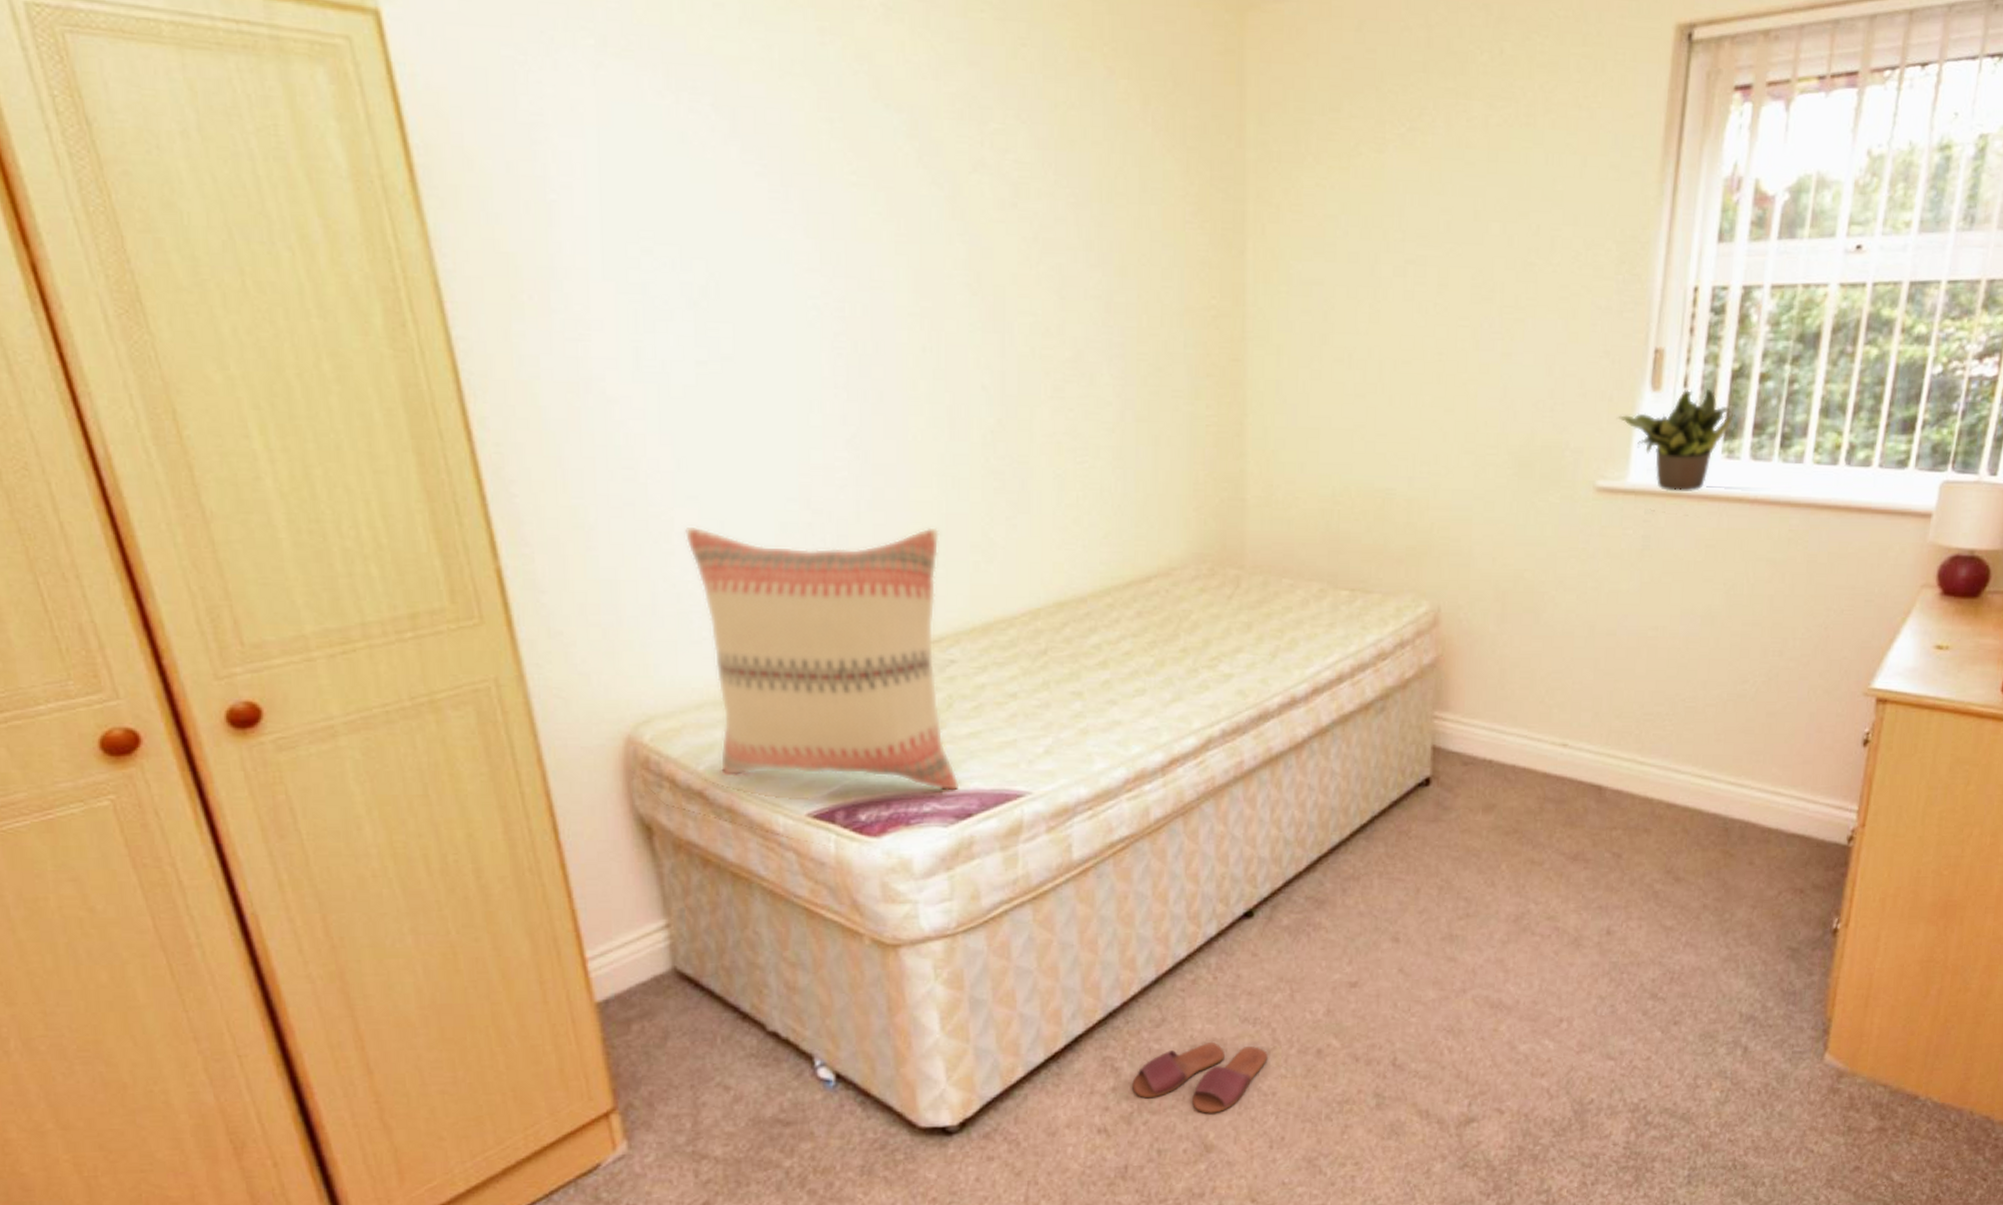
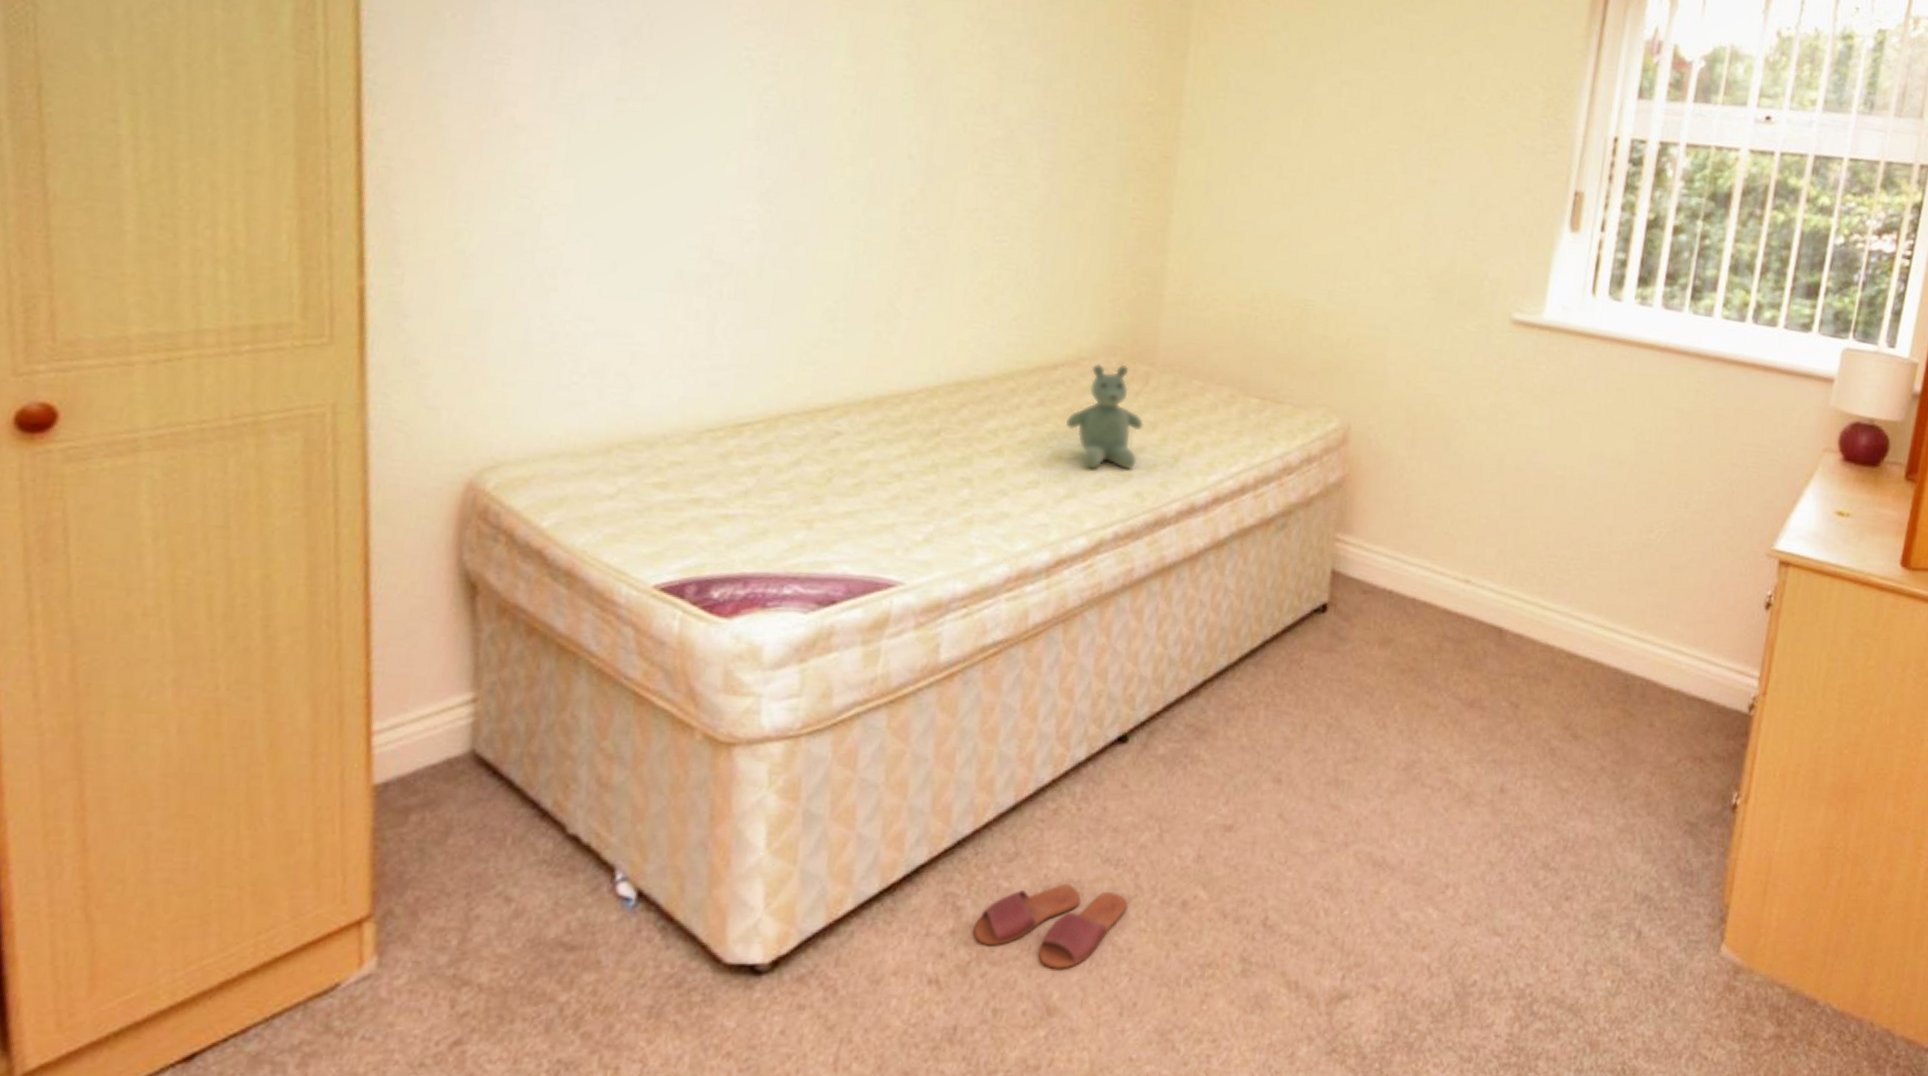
pillow: present [684,526,960,791] -> none [565,264,844,574]
stuffed bear: none [1165,571,1239,674] -> present [1066,364,1144,470]
potted plant: present [1616,388,1735,493] -> none [1535,233,1649,334]

